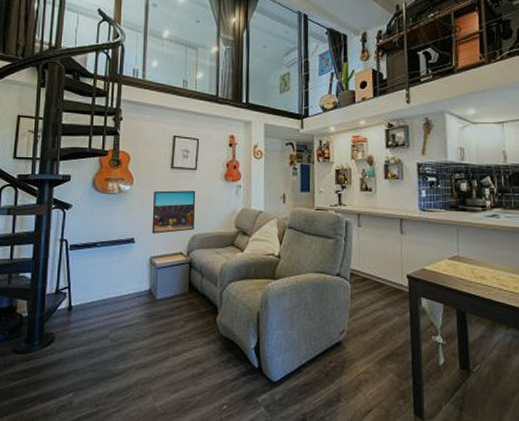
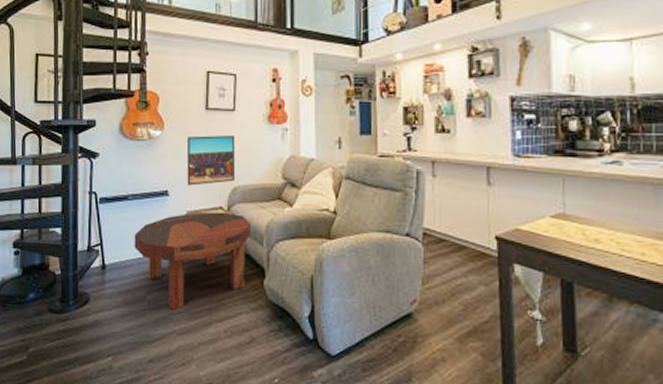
coffee table: none [100,257,207,346] -> present [134,211,251,310]

